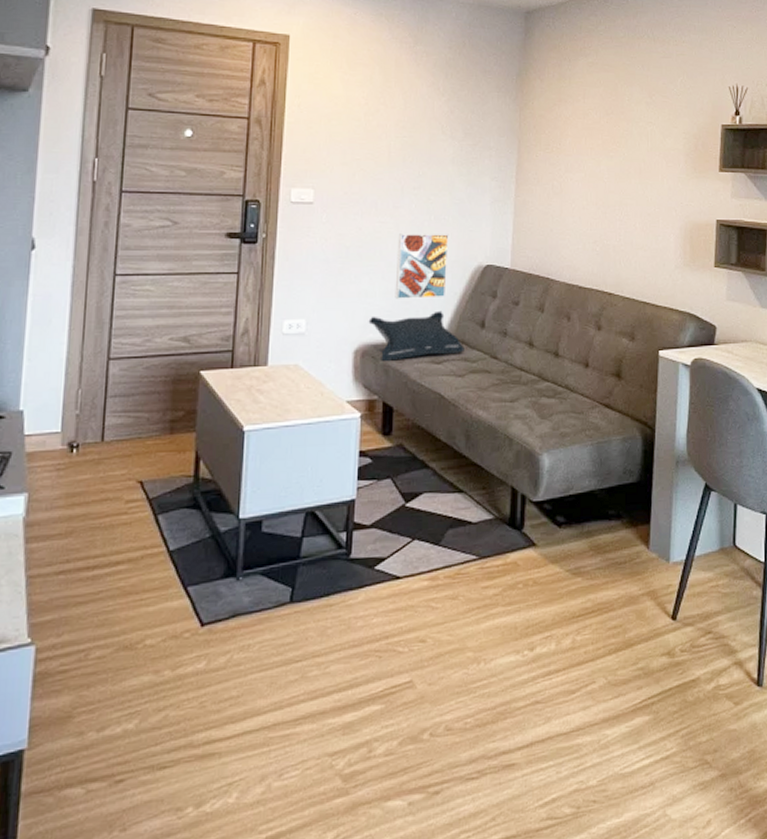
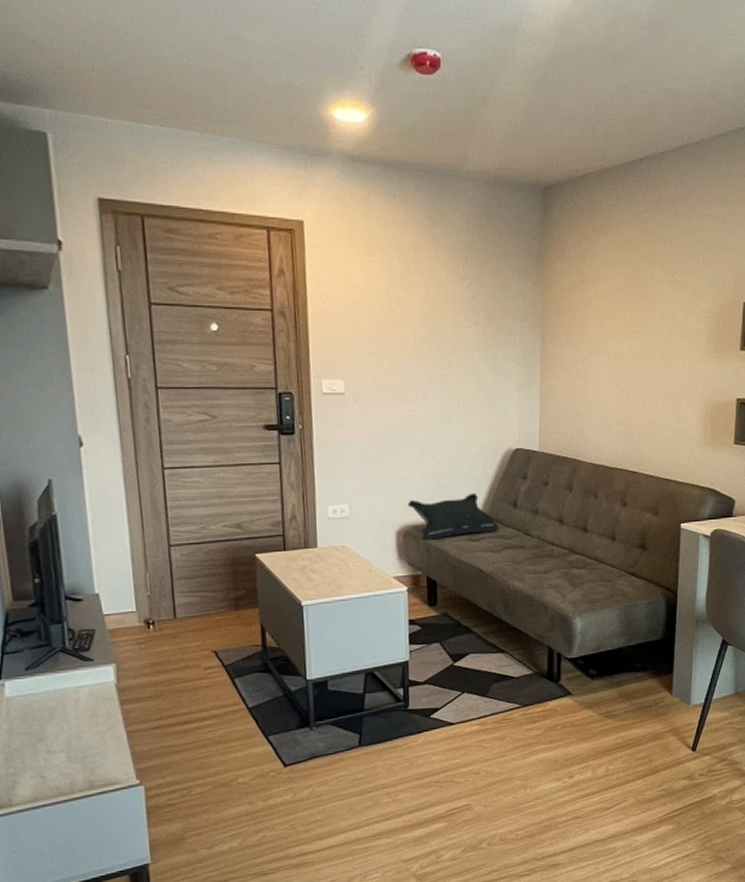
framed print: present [395,234,449,299] -> none [429,420,479,483]

